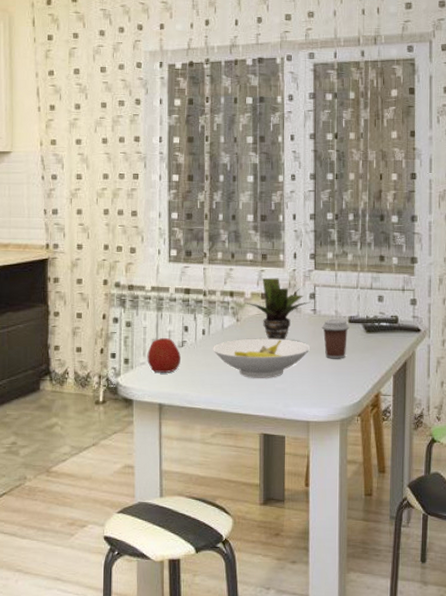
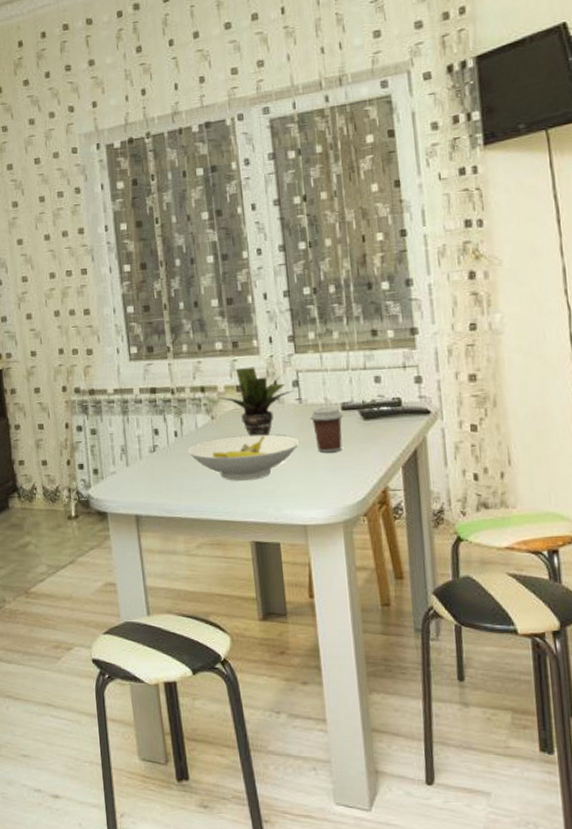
apple: present [147,337,182,373] -> none [117,443,155,482]

